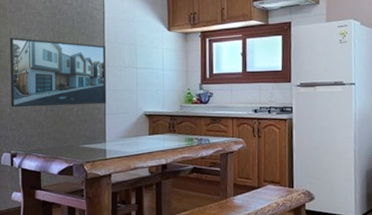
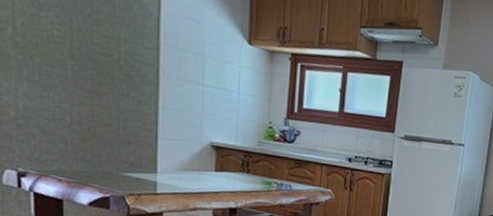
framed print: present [9,38,106,108] -> none [12,11,161,125]

